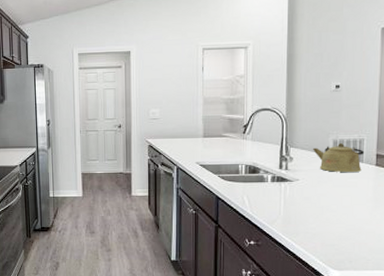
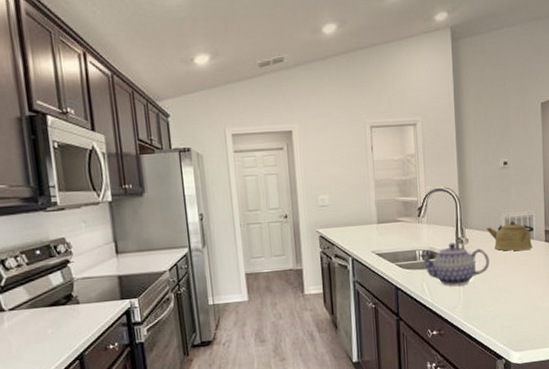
teapot: none [241,160,314,201] -> present [419,242,490,286]

